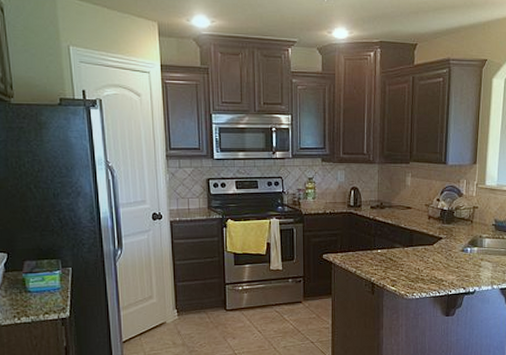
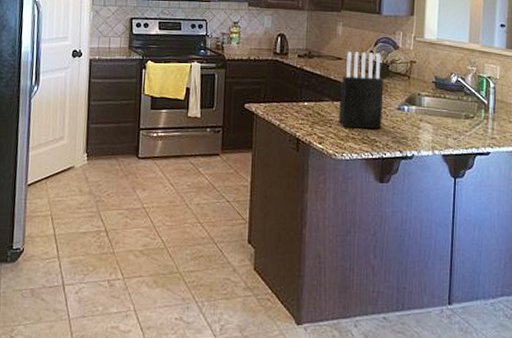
knife block: none [409,201,449,271] -> present [338,51,384,130]

